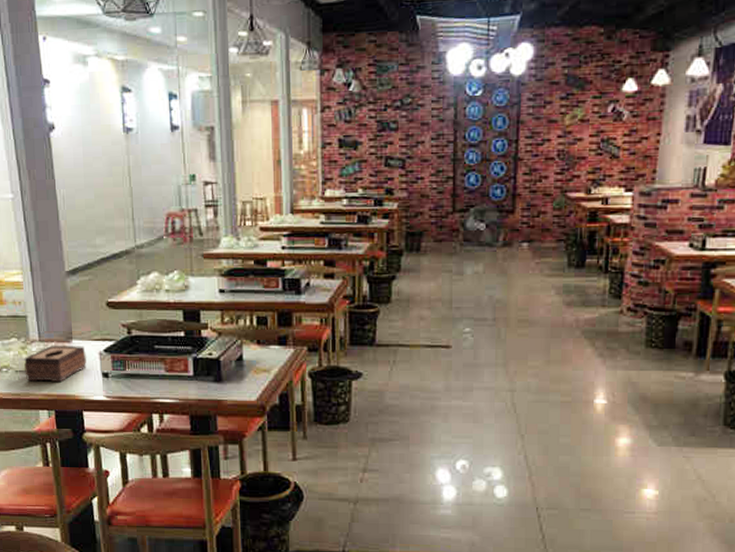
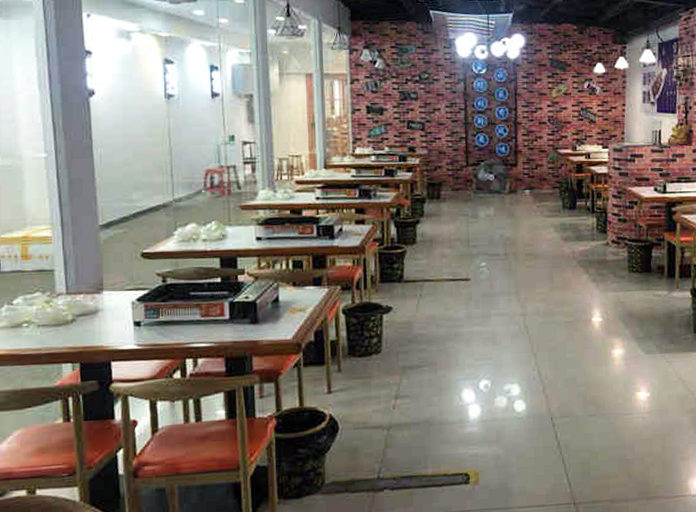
tissue box: present [24,345,87,382] -> none [48,296,118,335]

